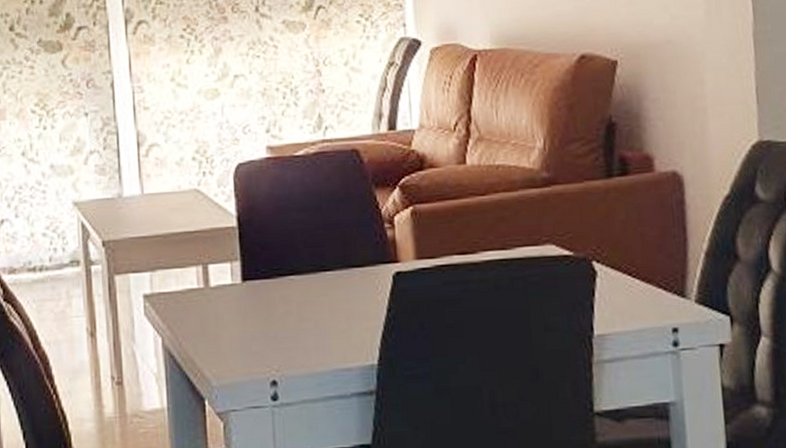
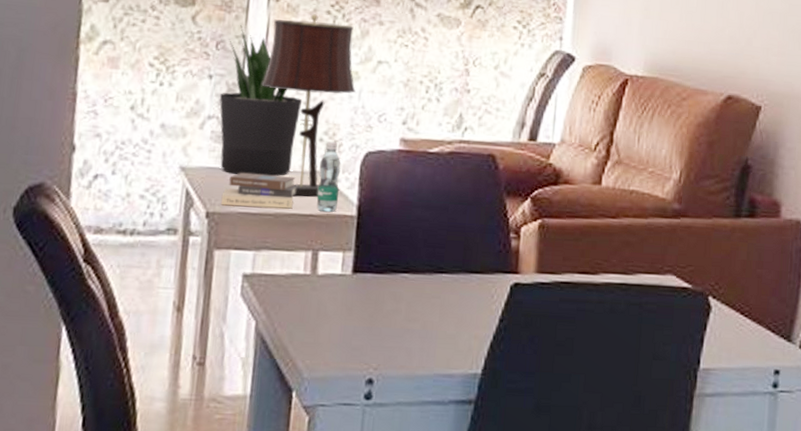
planter: none [97,62,172,202] -> present [219,25,303,177]
books: none [113,197,180,233] -> present [221,172,297,209]
table lamp: none [132,40,218,216] -> present [261,14,356,197]
bottle: none [196,158,219,226] -> present [316,141,341,212]

